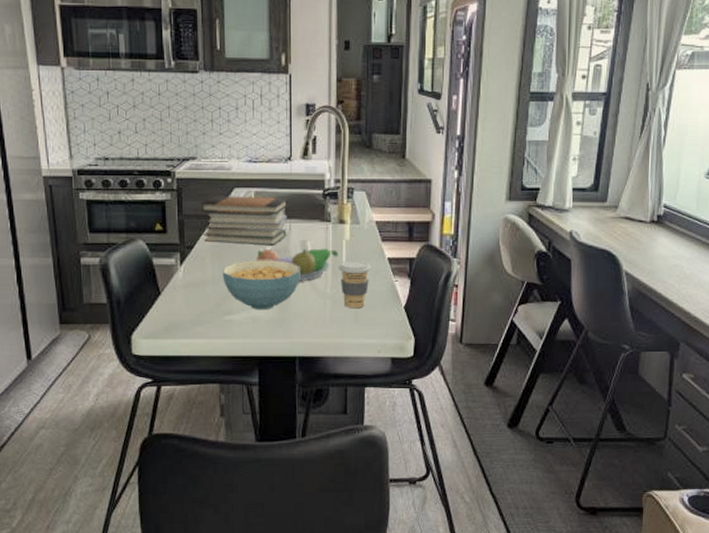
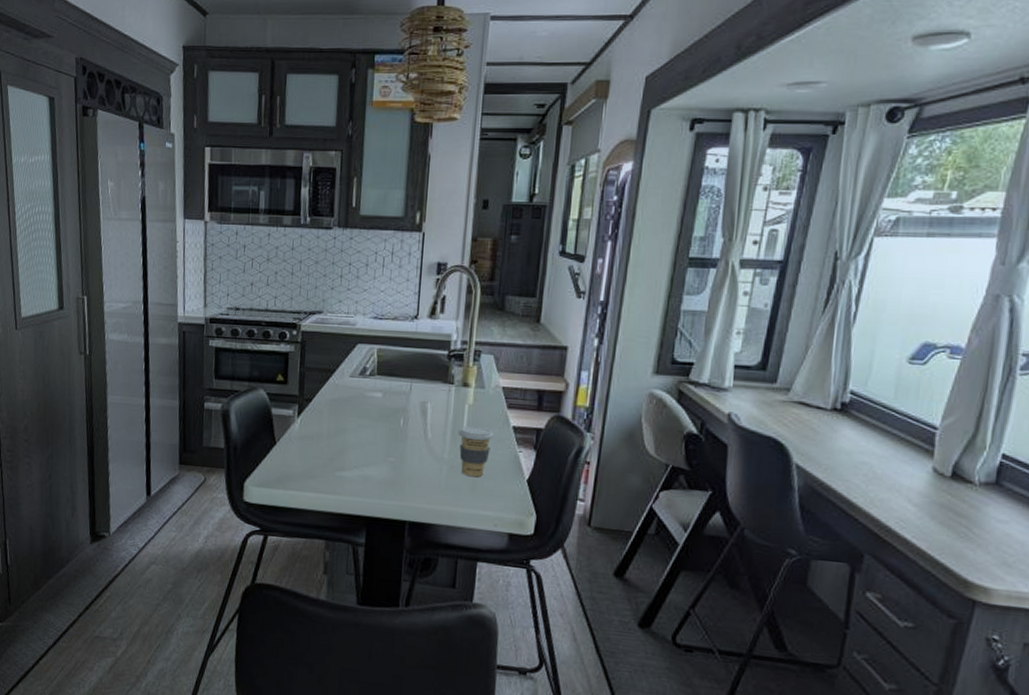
book stack: present [201,196,288,246] -> none [323,350,411,405]
cereal bowl: present [222,260,300,309] -> none [338,417,418,469]
fruit bowl: present [256,248,338,281] -> none [373,407,459,443]

